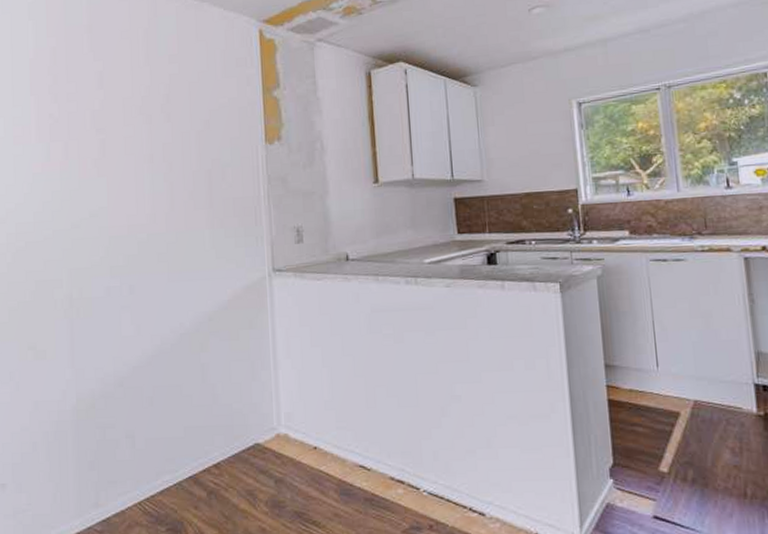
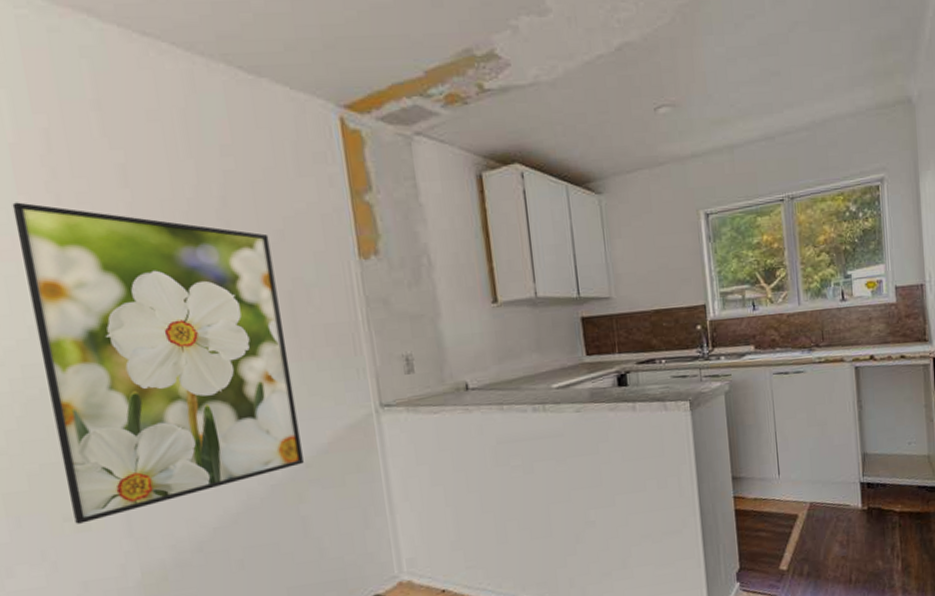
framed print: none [26,101,207,353] -> present [12,202,304,524]

